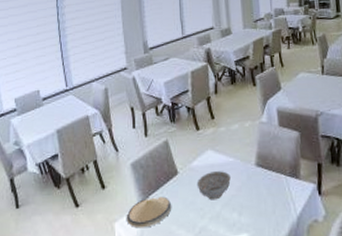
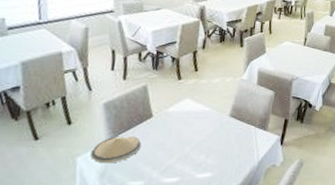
decorative bowl: present [196,171,231,200] -> none [169,118,204,143]

